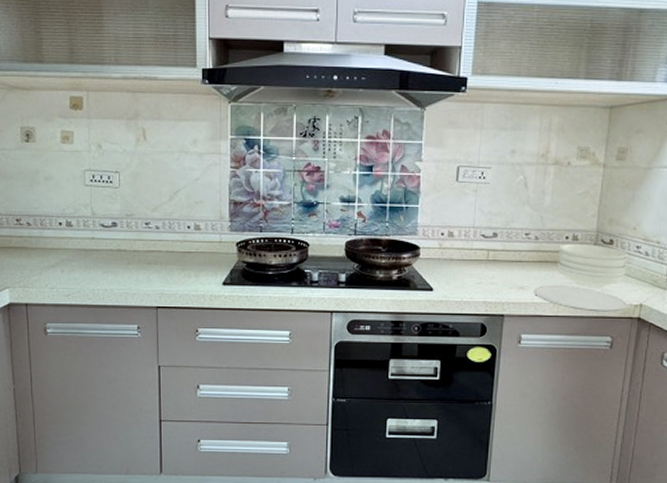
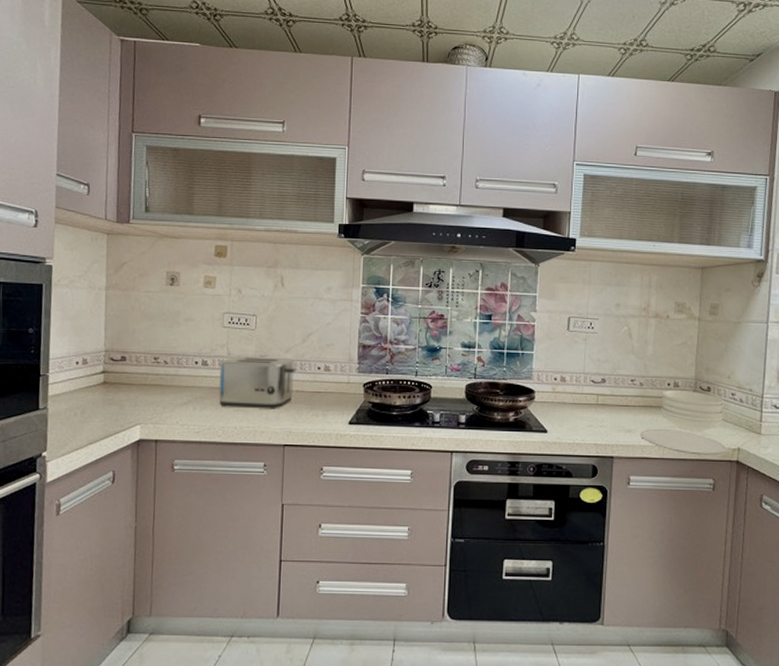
toaster: none [85,216,165,271] -> present [218,356,297,409]

